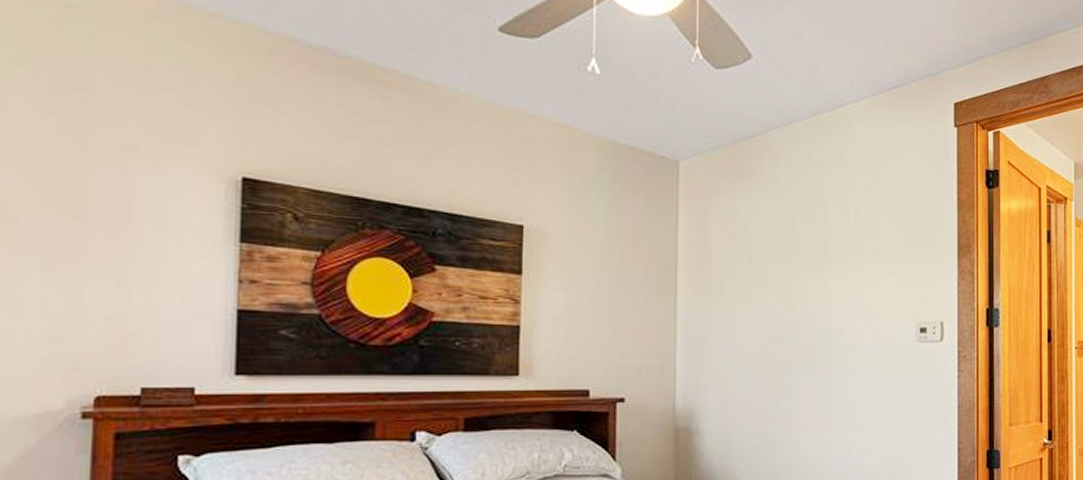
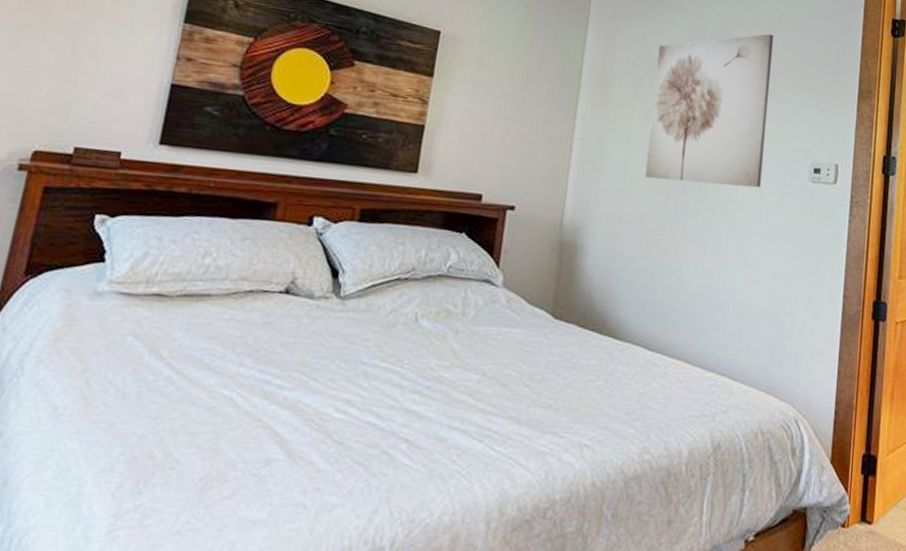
wall art: none [753,196,870,355] -> present [644,33,773,188]

